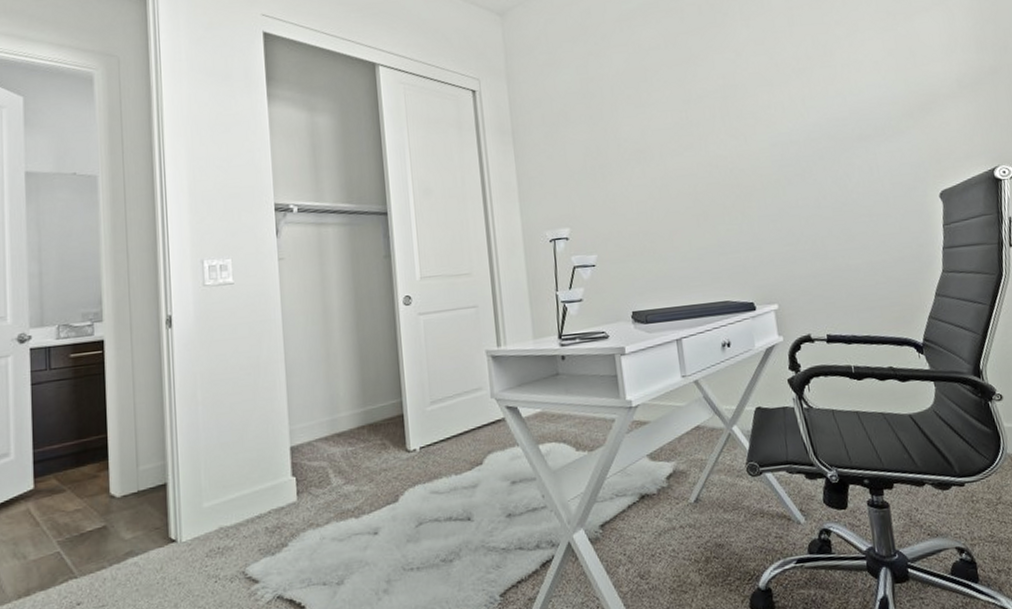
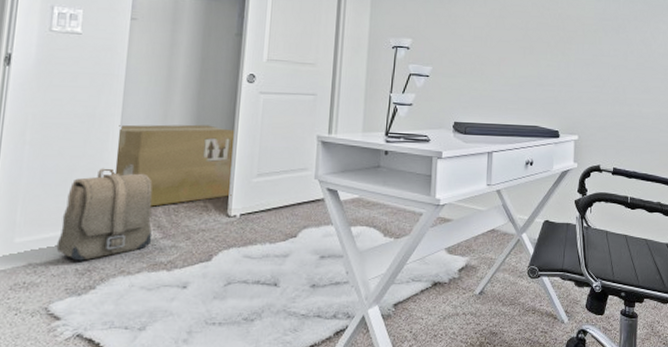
backpack: none [243,418,335,519] -> present [56,168,153,261]
cardboard box: none [276,357,408,452] -> present [102,124,234,207]

